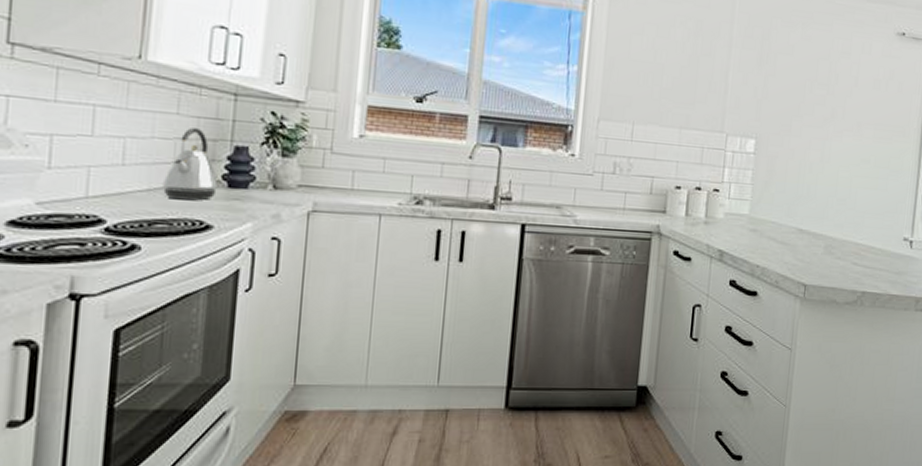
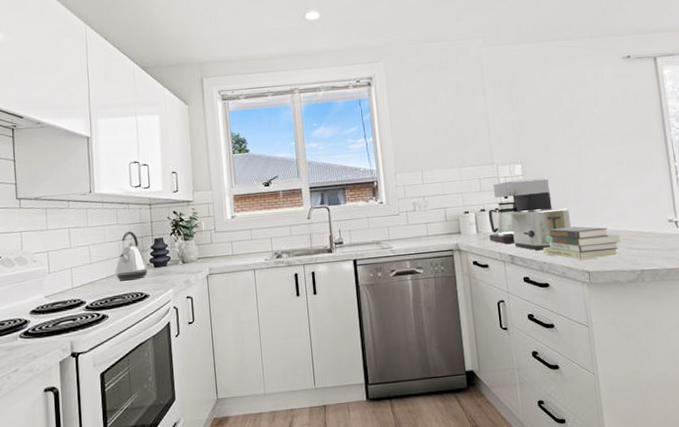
coffee maker: none [699,157,783,237] -> present [488,177,553,244]
toaster: none [727,196,799,251] -> present [511,208,572,251]
books: none [759,226,848,271] -> present [543,226,620,260]

